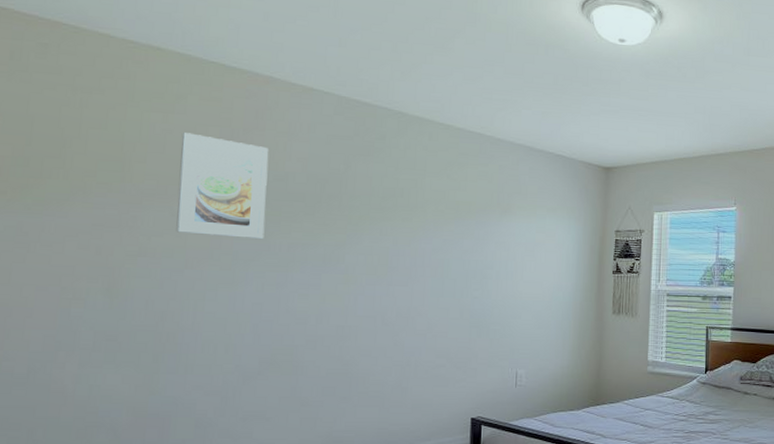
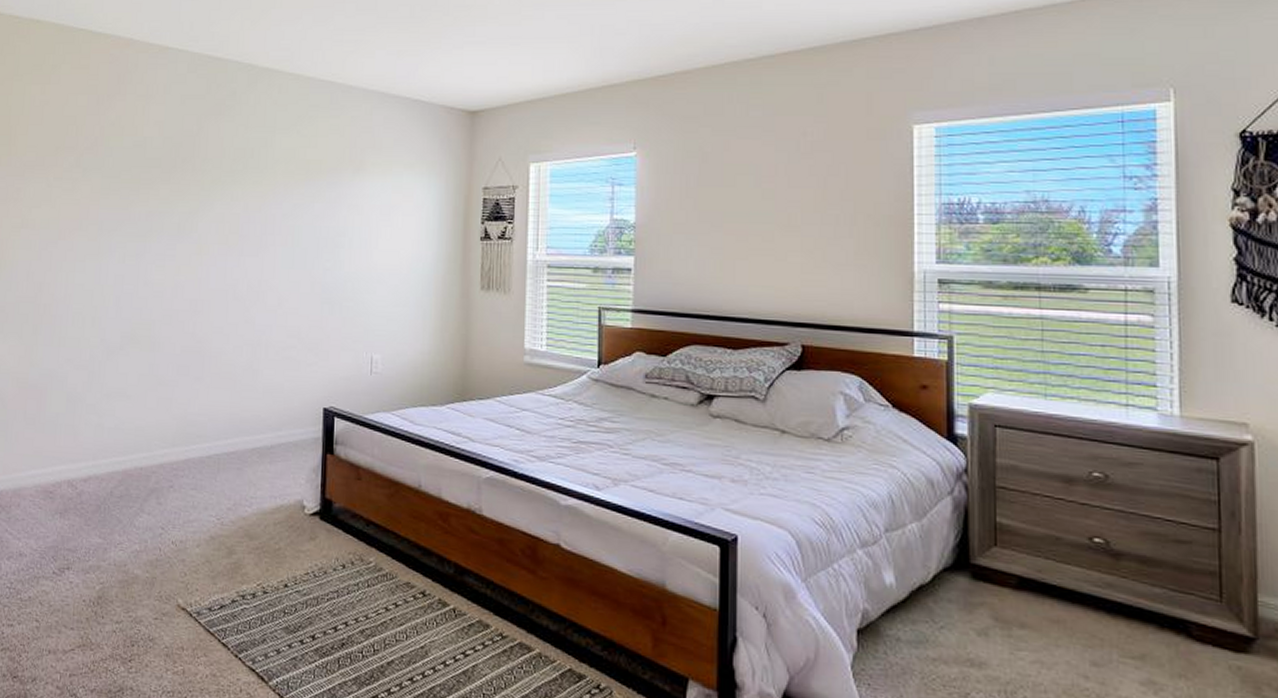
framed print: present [176,132,269,239] -> none [51,103,130,208]

